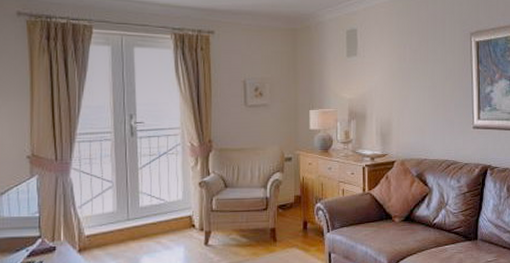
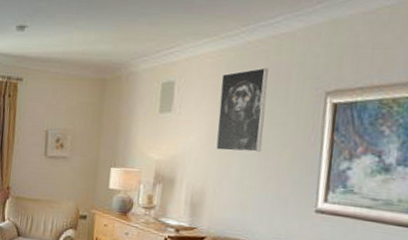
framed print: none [394,15,430,86] -> present [216,67,269,152]

